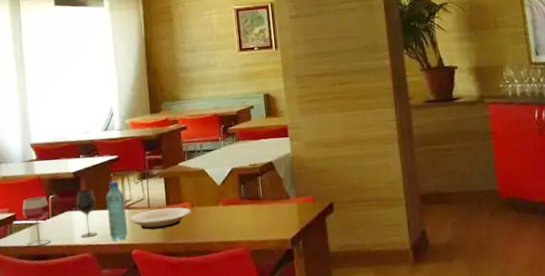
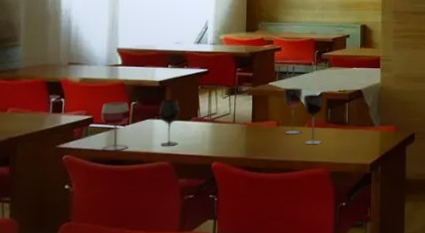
water bottle: present [106,180,128,241] -> none [190,93,210,152]
plate: present [127,207,191,230] -> none [211,124,276,144]
wineglass: none [194,166,216,215] -> present [283,88,302,135]
wine glass: none [214,170,239,224] -> present [303,94,324,145]

